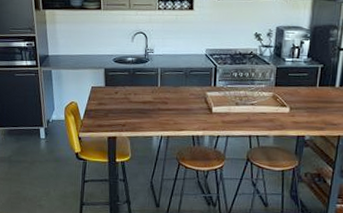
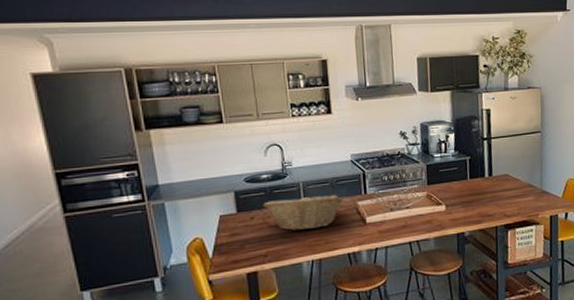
fruit basket: none [126,78,194,110] -> present [263,194,343,231]

